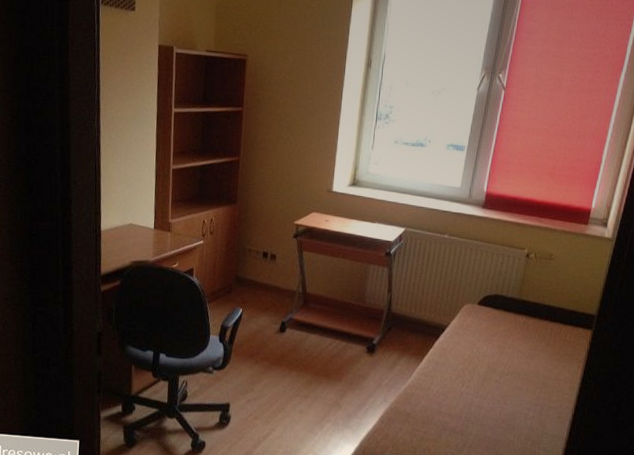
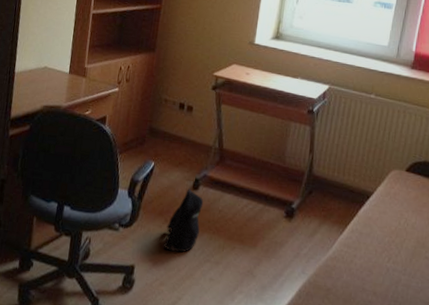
backpack: none [255,332,291,390] -> present [163,189,204,253]

